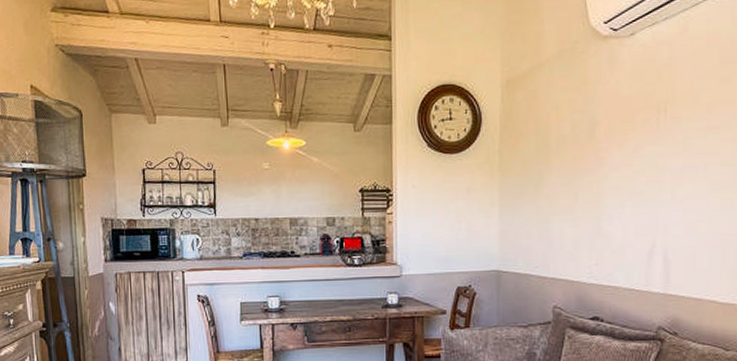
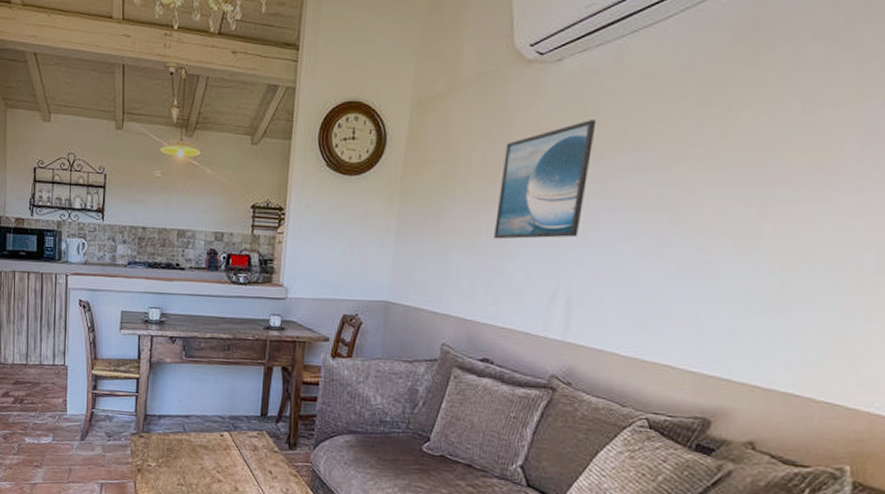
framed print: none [590,87,672,203] -> present [494,120,597,240]

